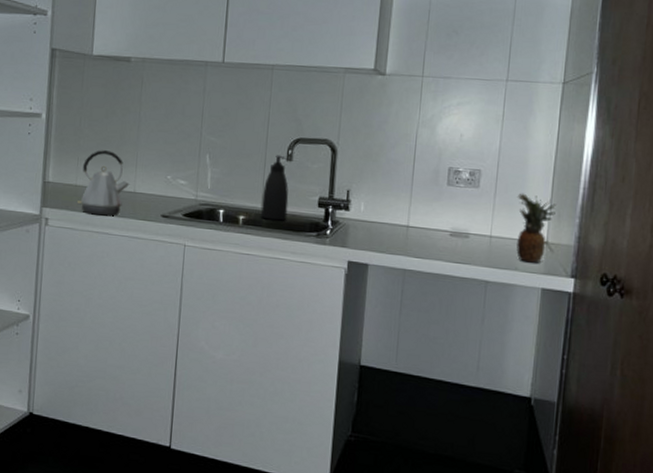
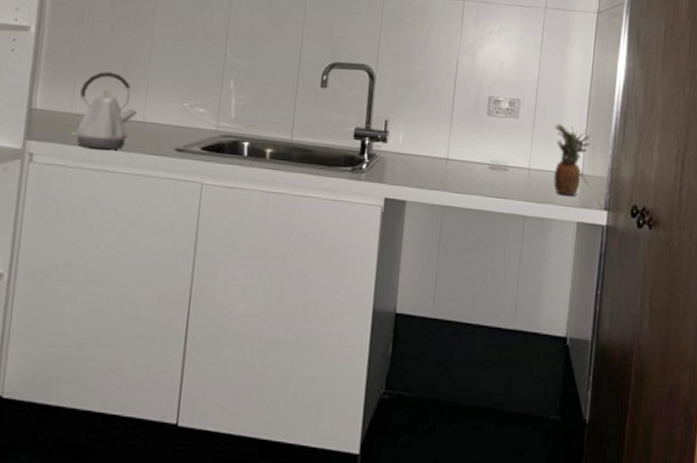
soap dispenser: present [261,155,289,221] -> none [291,81,322,155]

